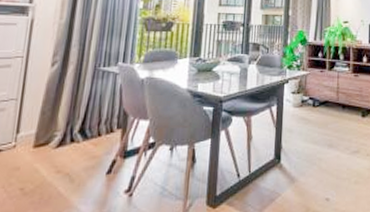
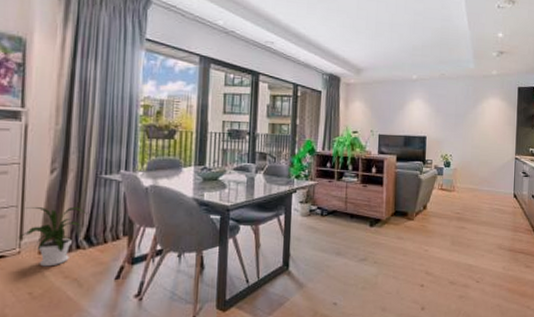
house plant: none [14,99,84,161] -> present [18,206,88,267]

